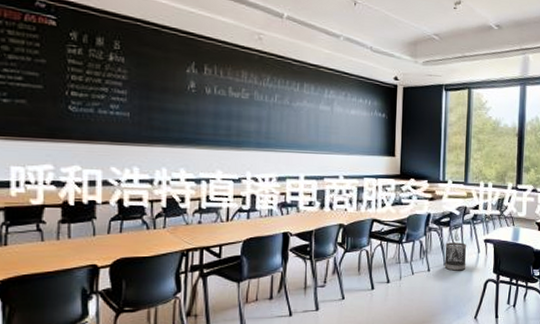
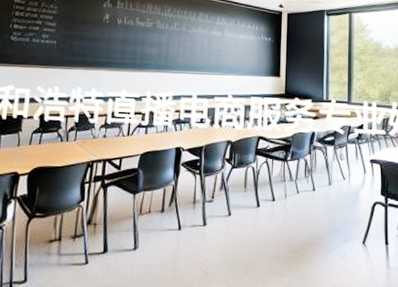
wastebasket: present [444,242,467,271] -> none [330,161,352,192]

